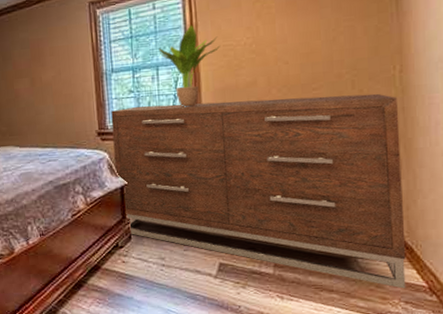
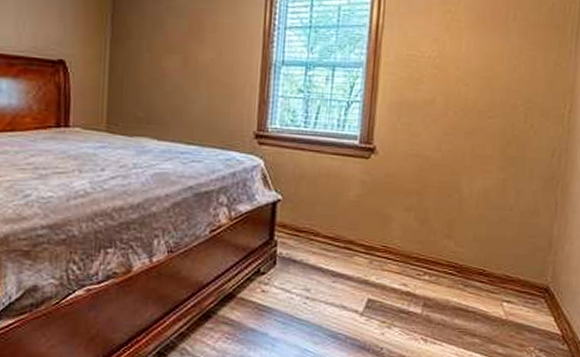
dresser: present [111,93,406,289] -> none [269,109,563,336]
potted plant: present [158,25,220,107] -> none [338,25,404,119]

